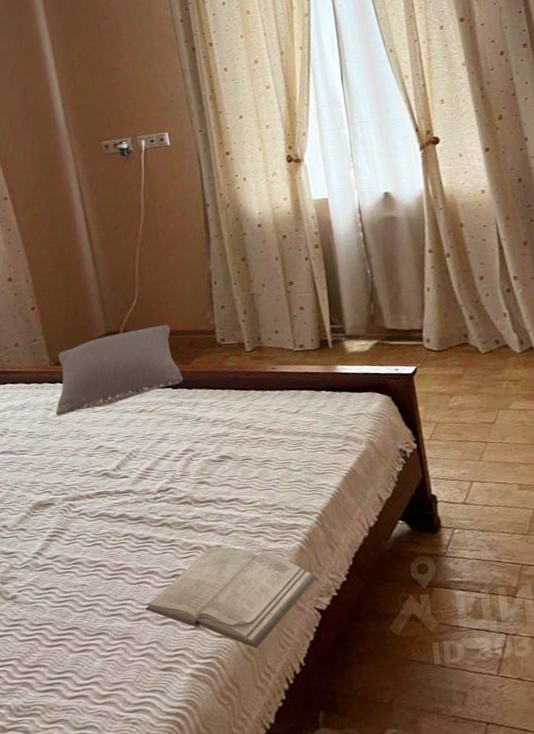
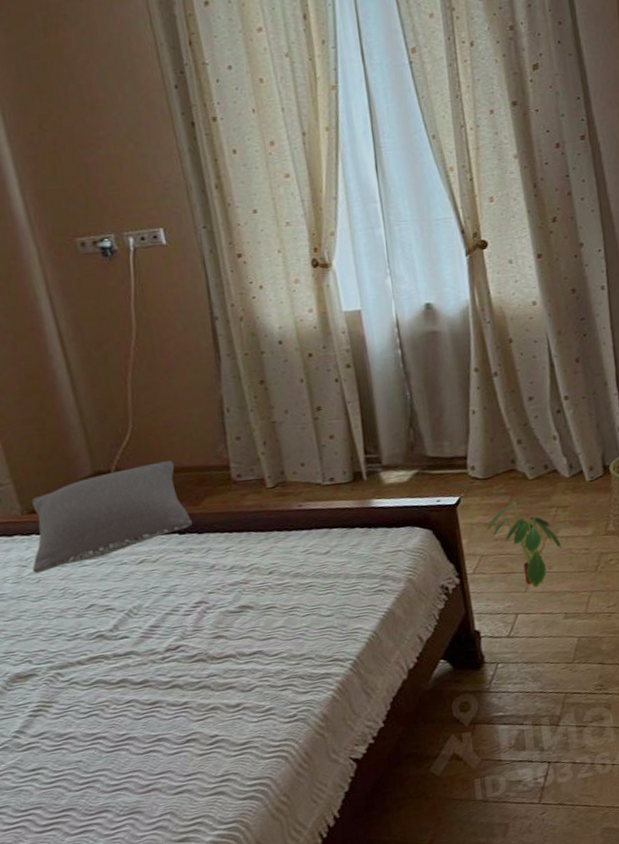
diary: present [145,546,317,648] -> none [156,703,352,807]
plant: none [440,374,514,457] -> present [485,502,562,588]

